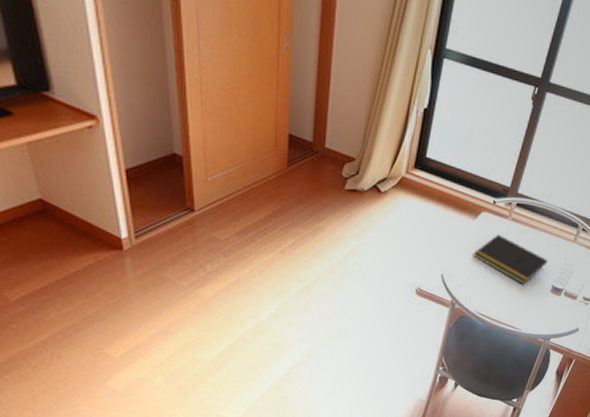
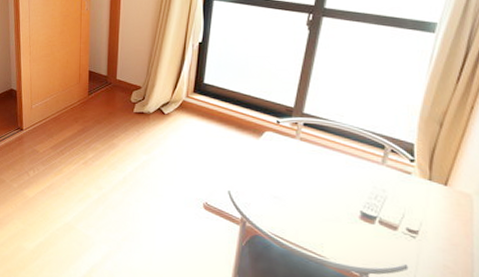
notepad: present [473,234,548,285] -> none [260,154,351,208]

